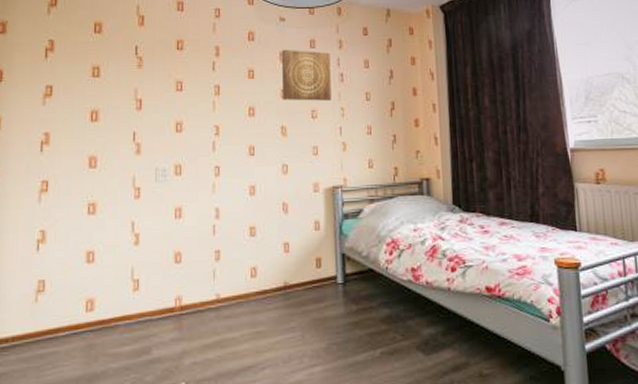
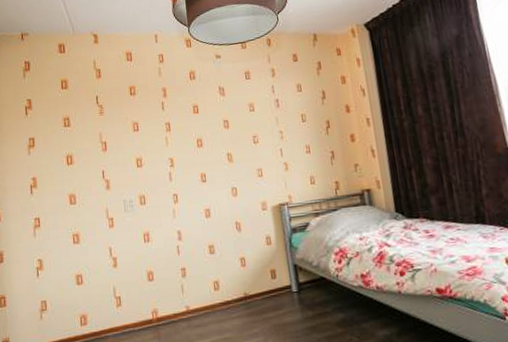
wall art: present [282,49,331,101] -> none [221,81,270,130]

